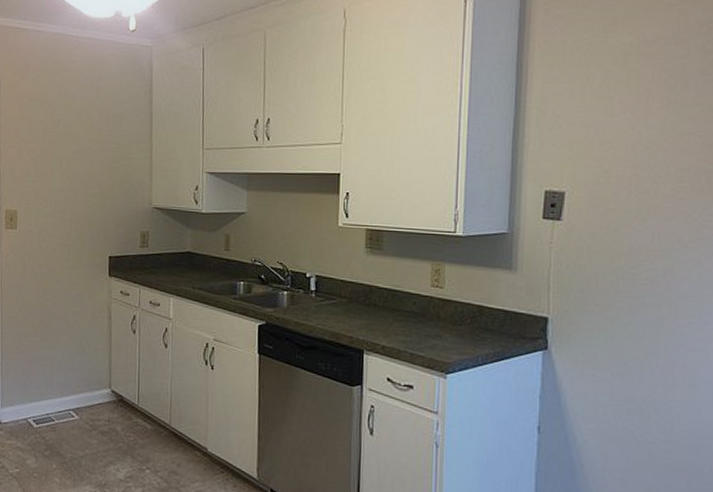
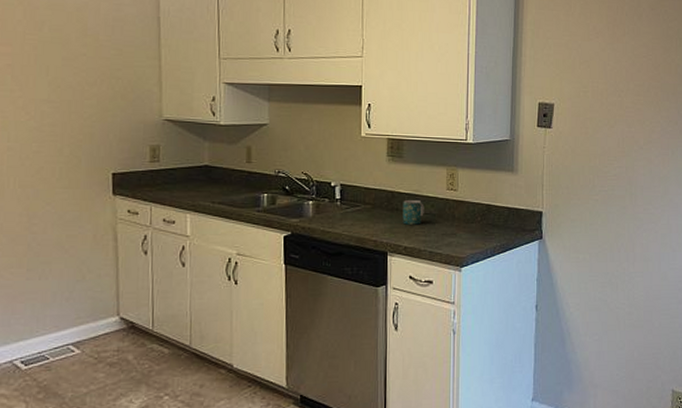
mug: none [381,295,405,323] -> present [402,199,424,225]

